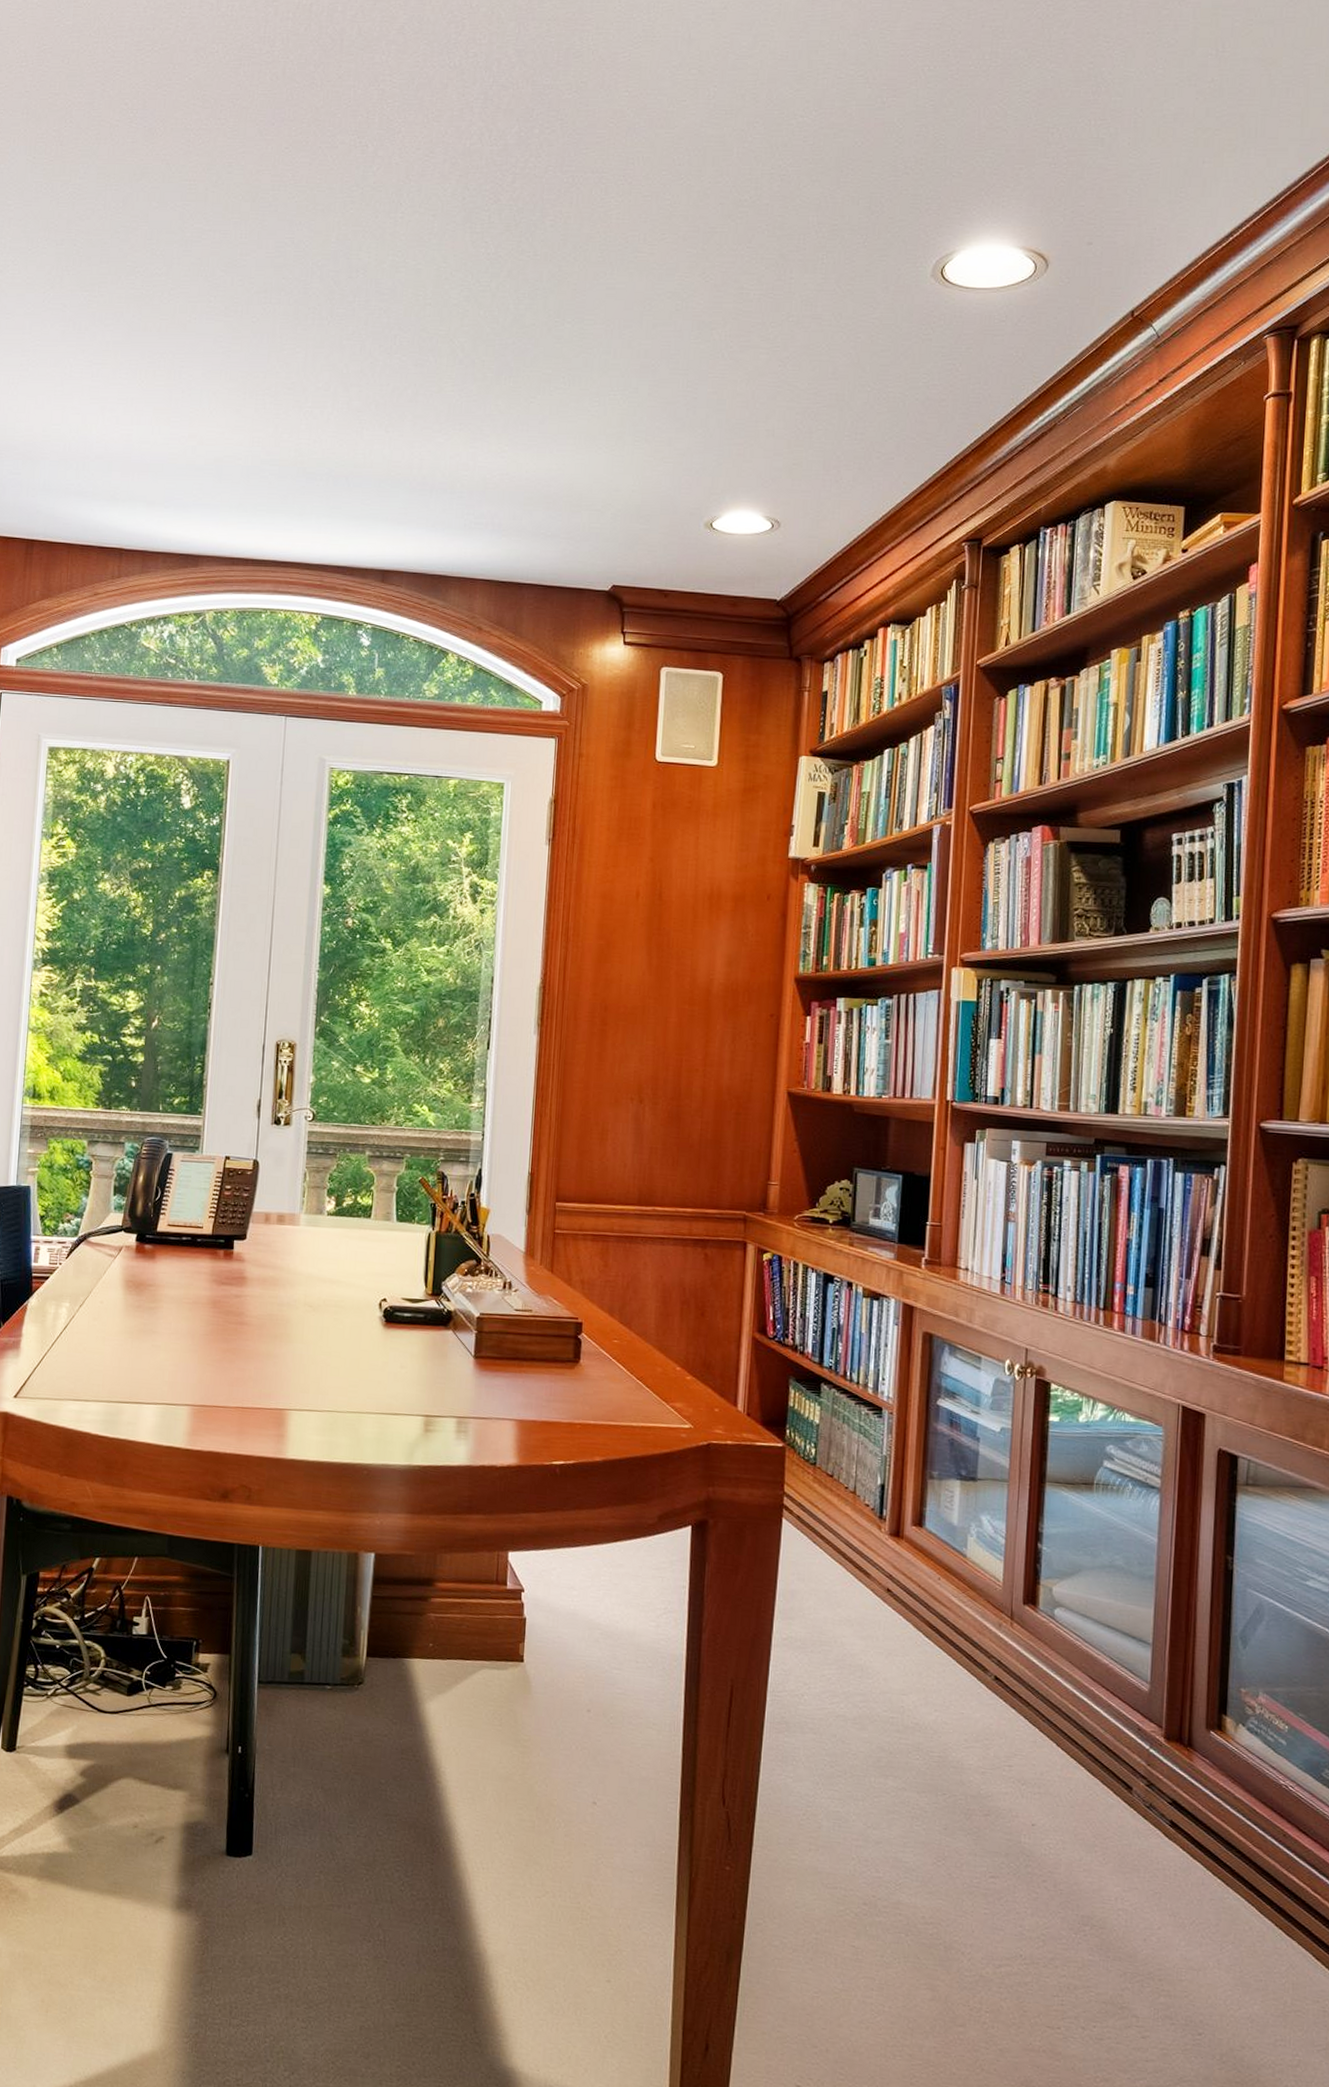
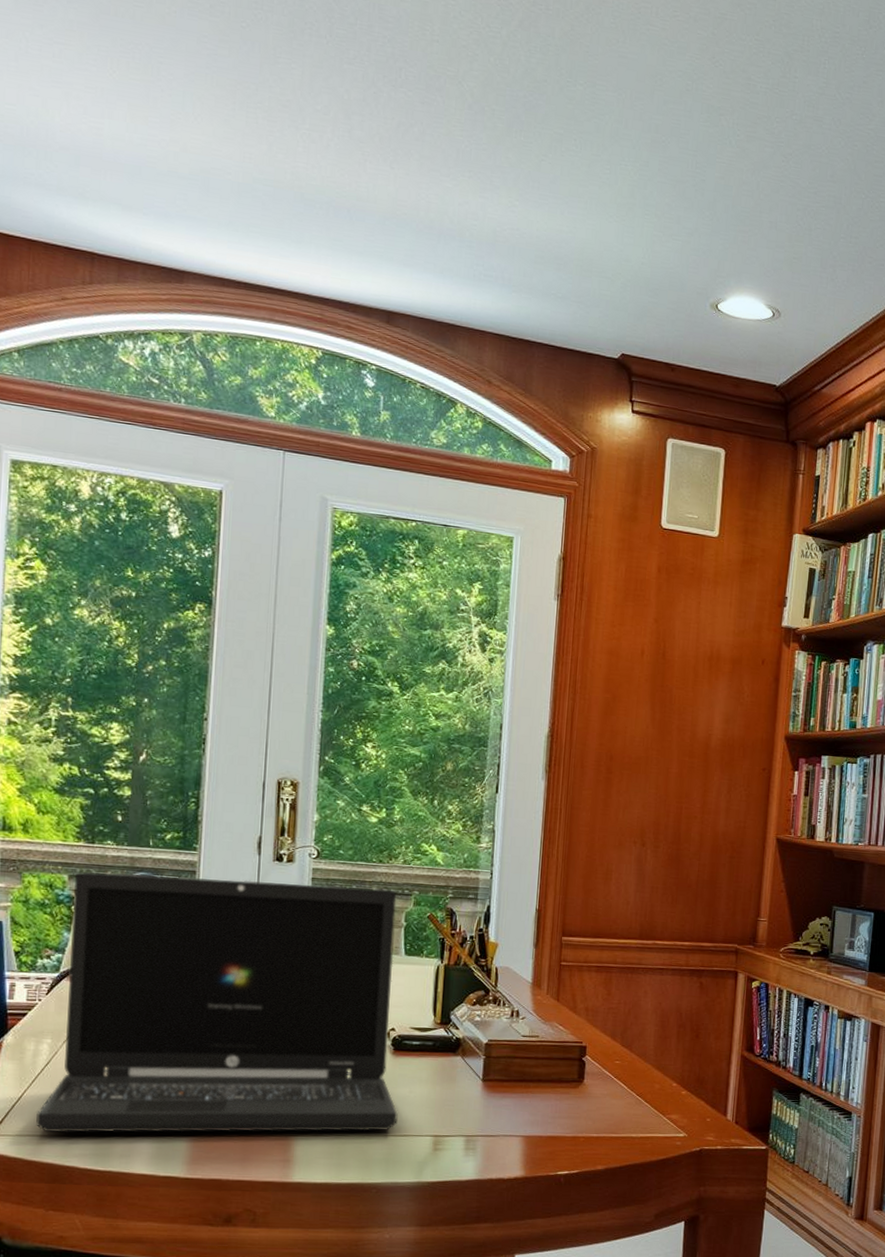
laptop: none [54,1136,389,1408] -> present [36,871,398,1133]

